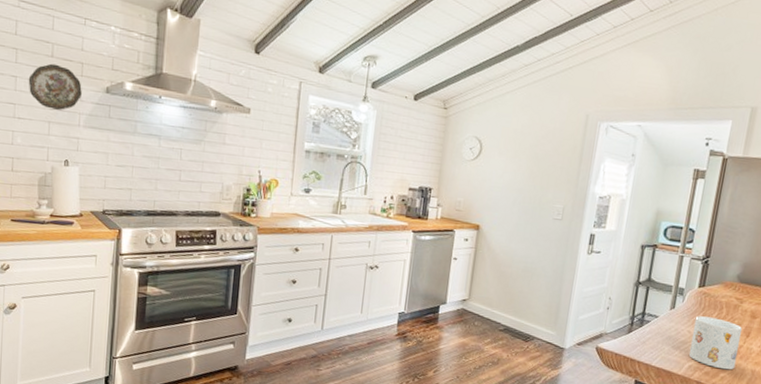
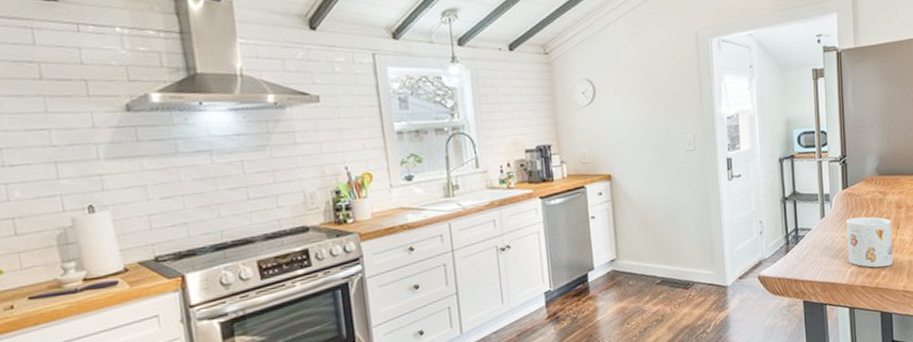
decorative plate: present [28,63,82,111] -> none [12,87,94,147]

